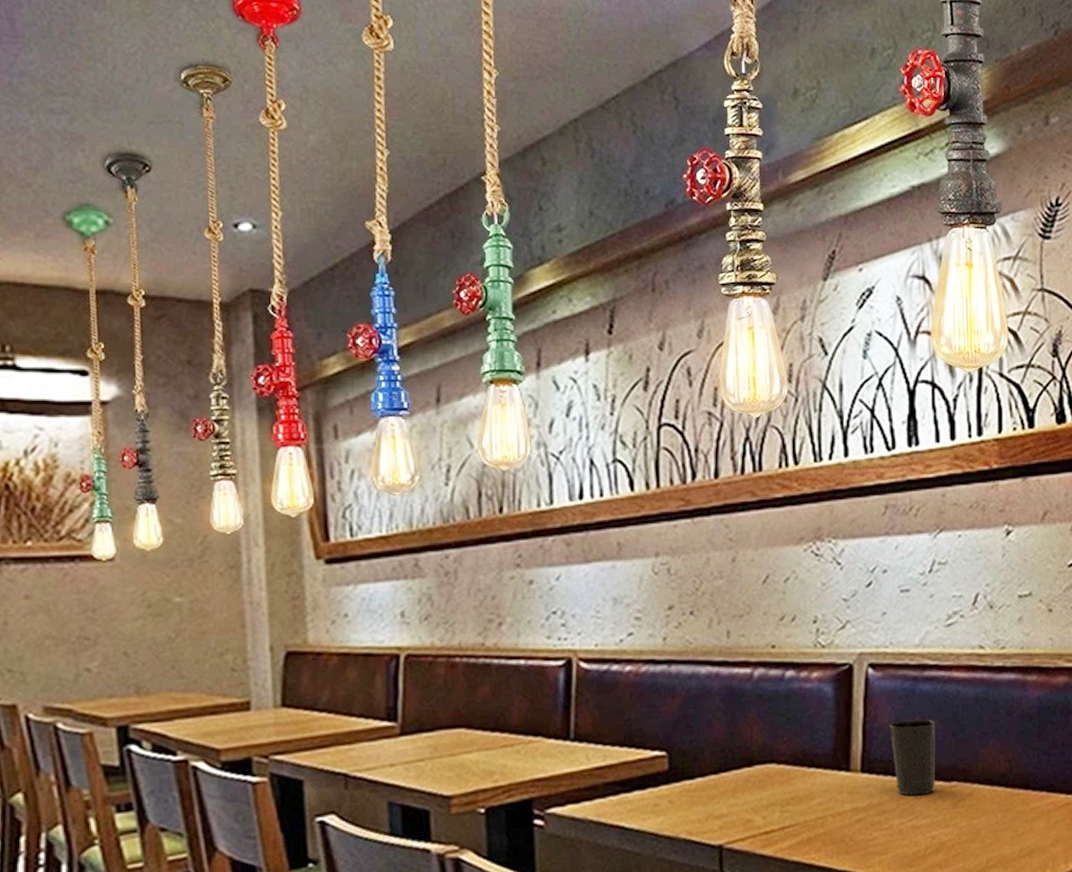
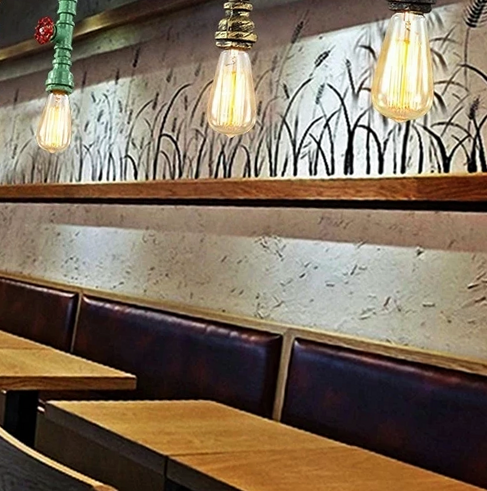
cup: present [889,719,936,796] -> none [306,387,344,452]

